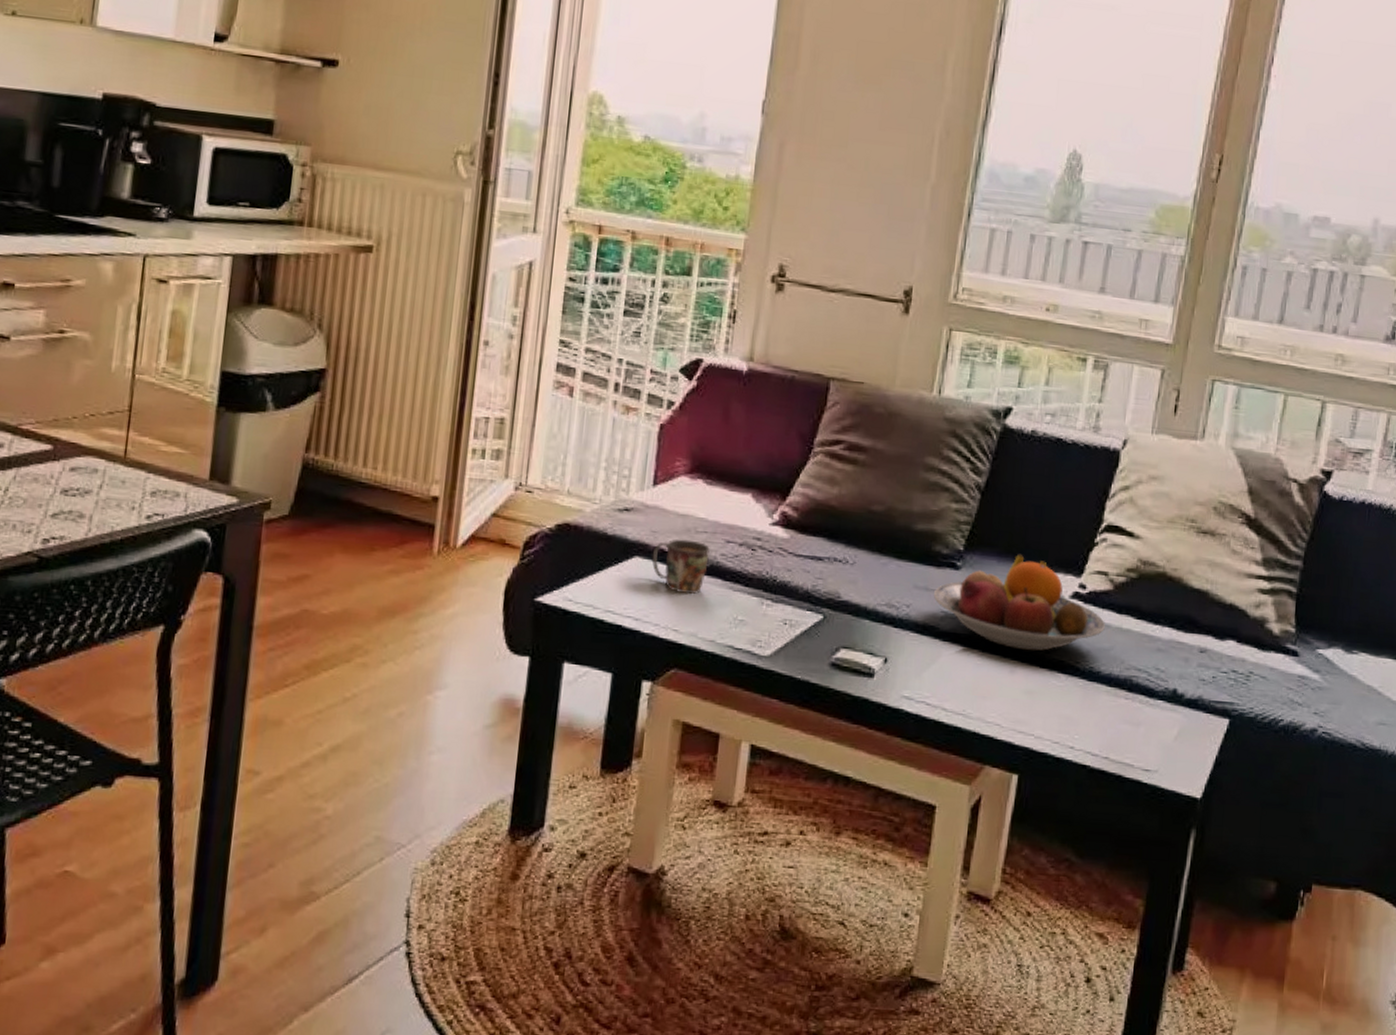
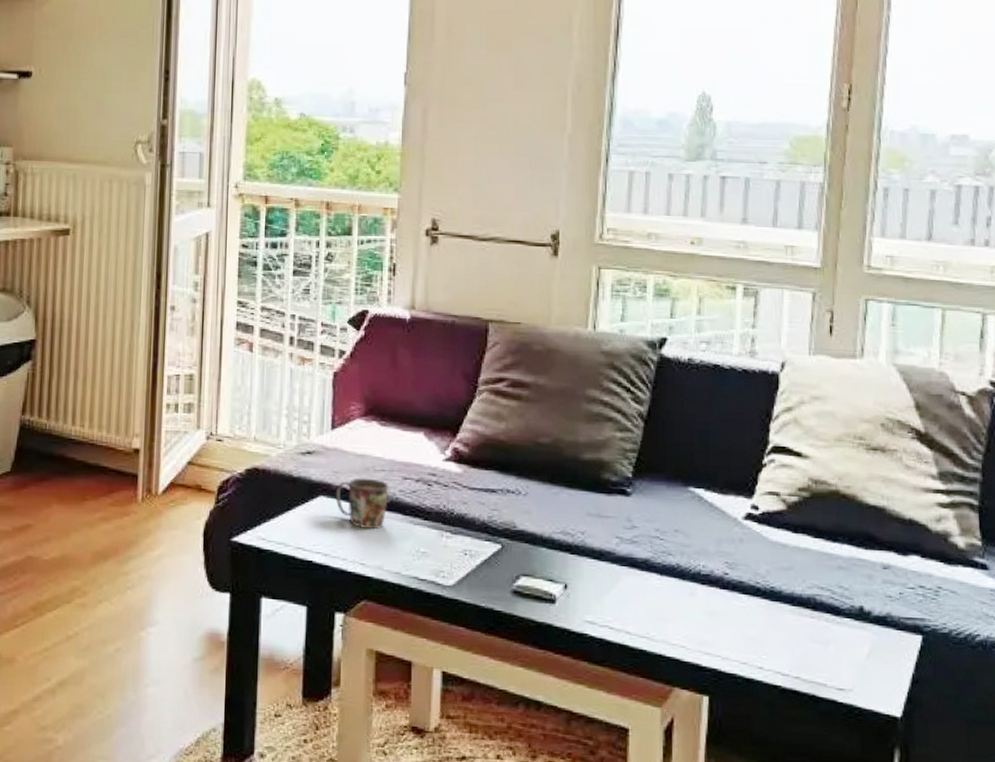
fruit bowl: present [934,553,1105,651] -> none [607,478,782,573]

